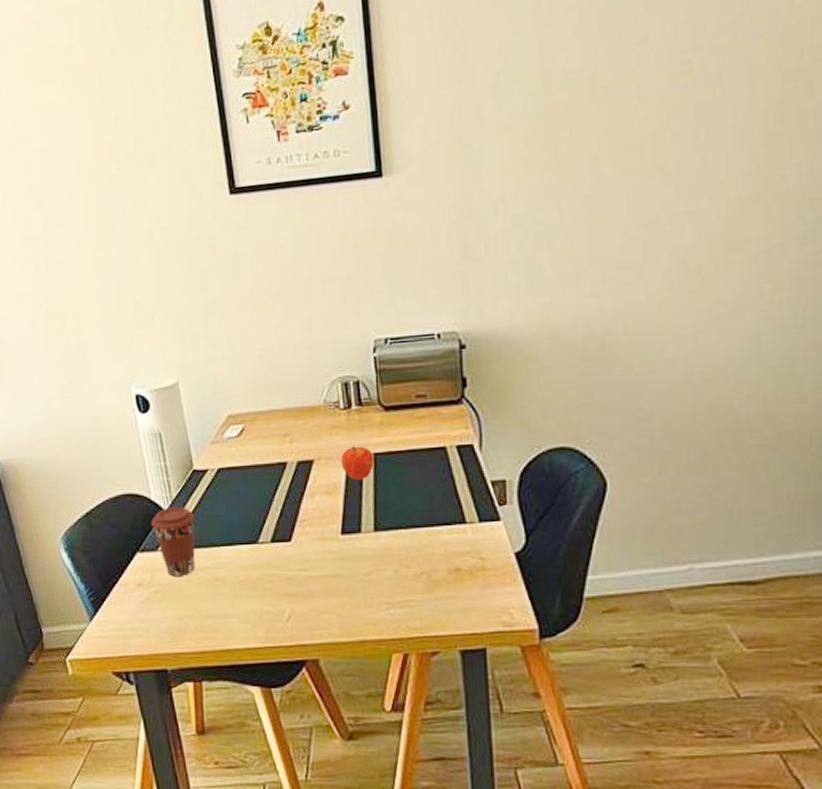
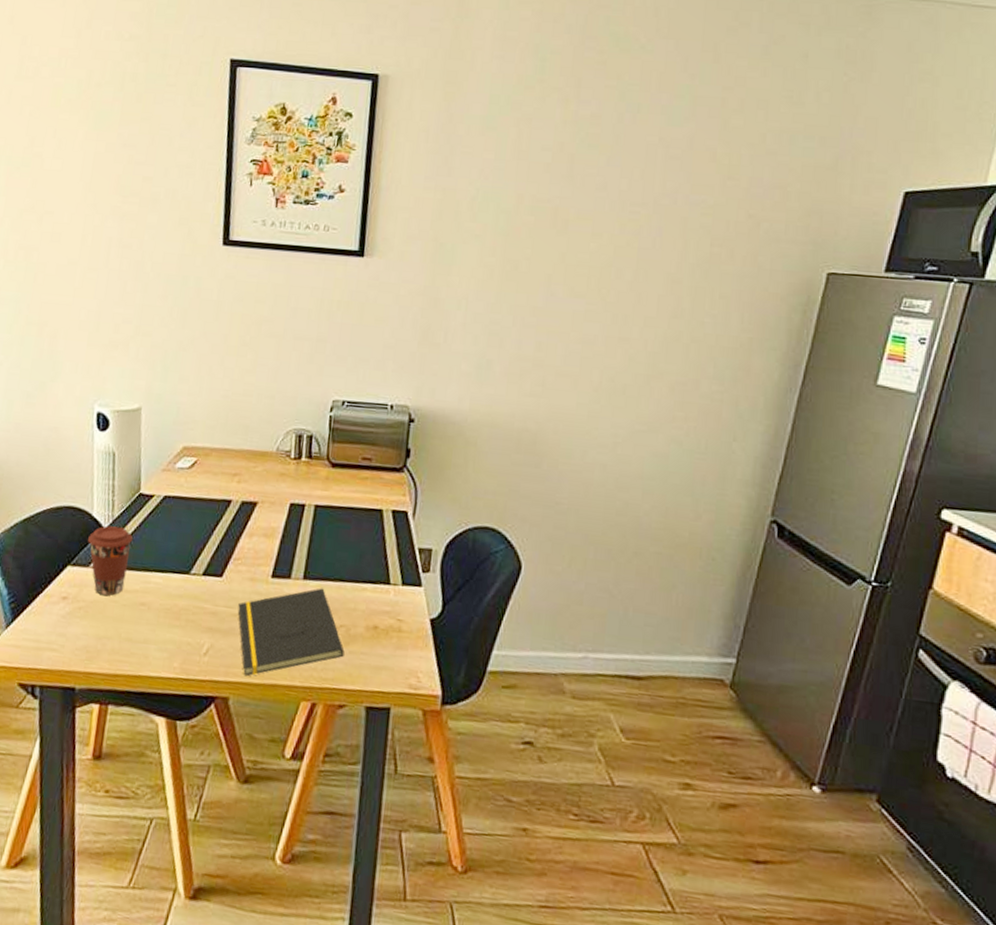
notepad: none [312,537,429,637] -> present [238,588,345,677]
fruit: present [341,446,374,481] -> none [282,495,315,529]

